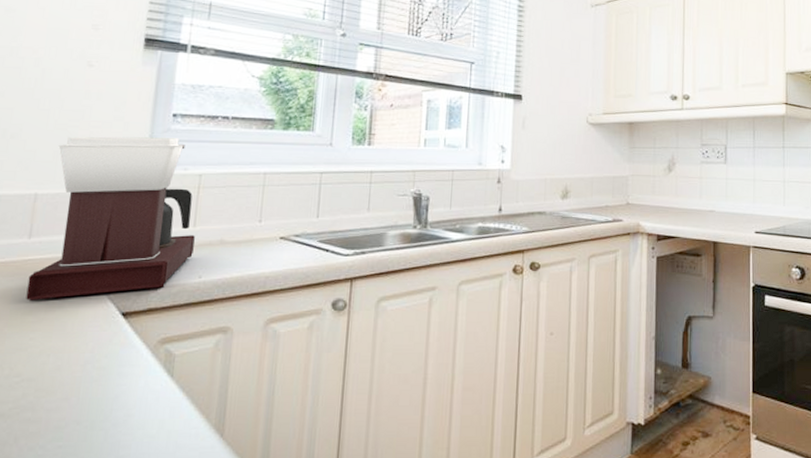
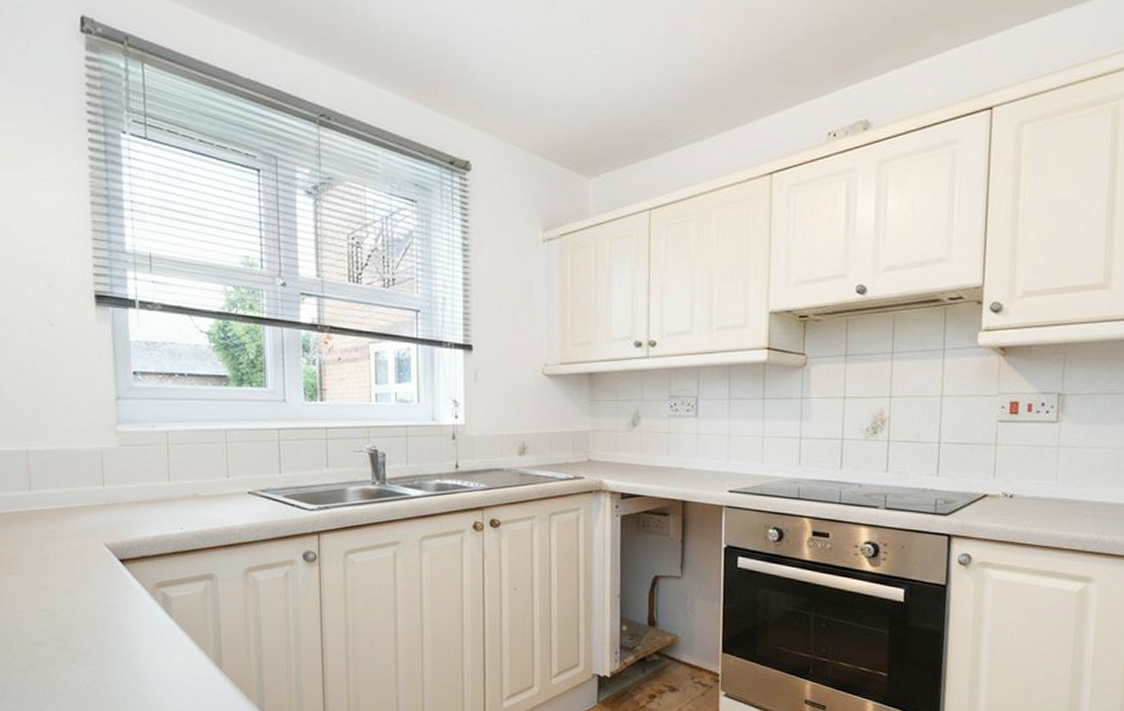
coffee maker: present [26,137,195,302] -> none [36,395,172,548]

